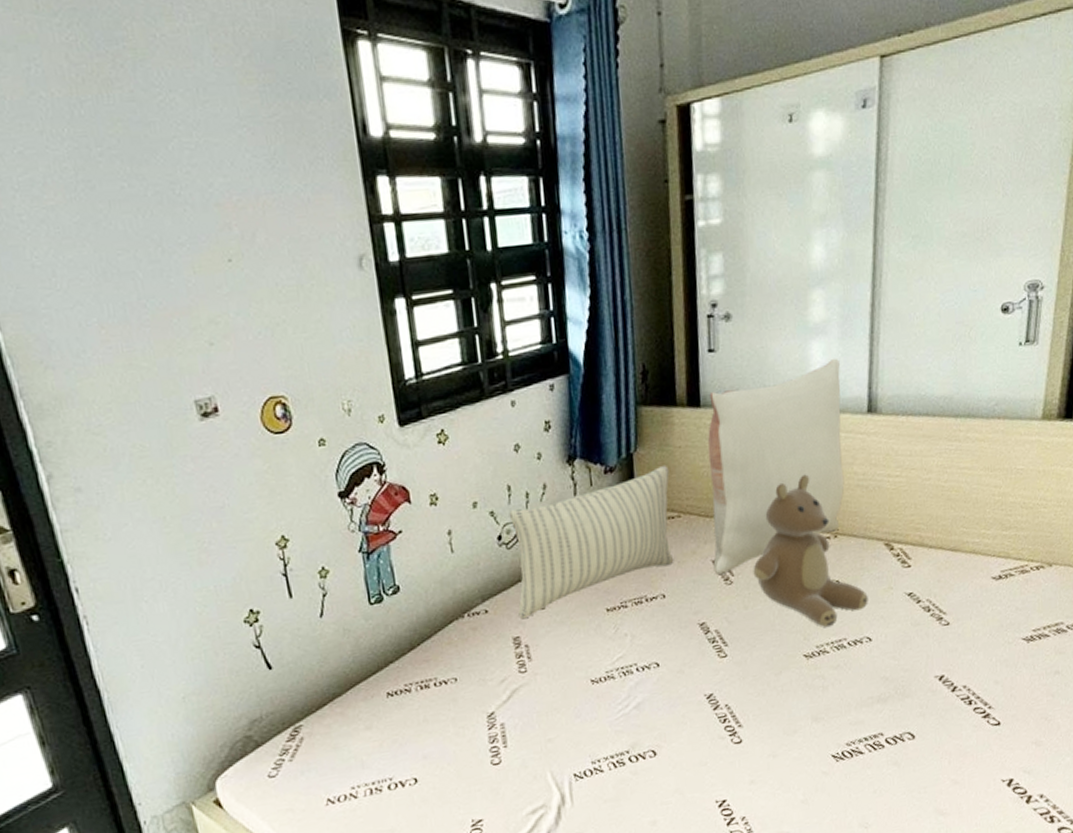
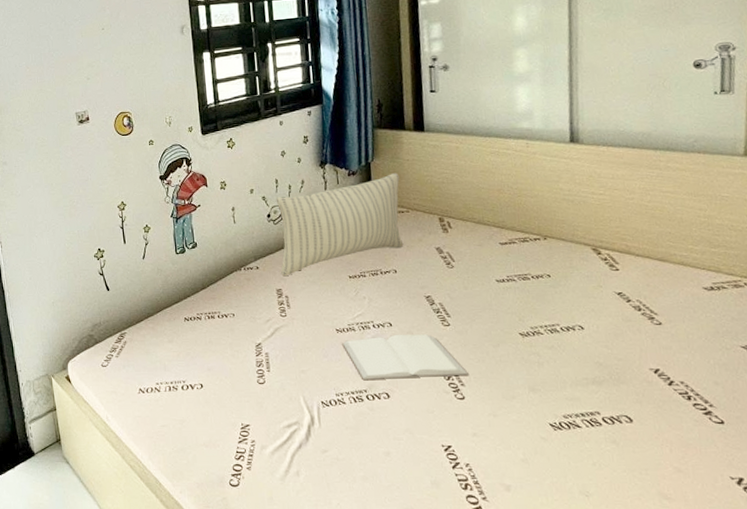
book: none [598,671,748,740] -> present [342,334,470,381]
pillow: present [707,358,845,574] -> none [431,99,552,259]
teddy bear: present [753,474,868,628] -> none [471,187,579,313]

